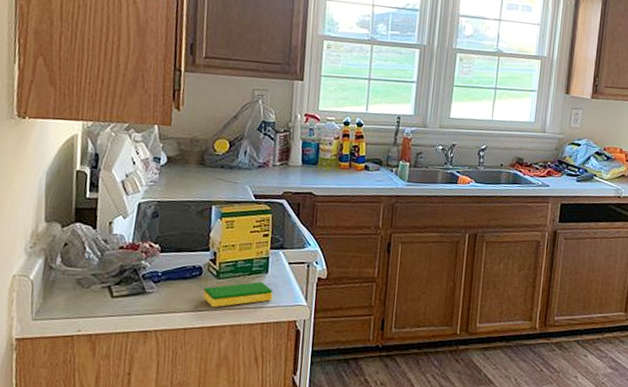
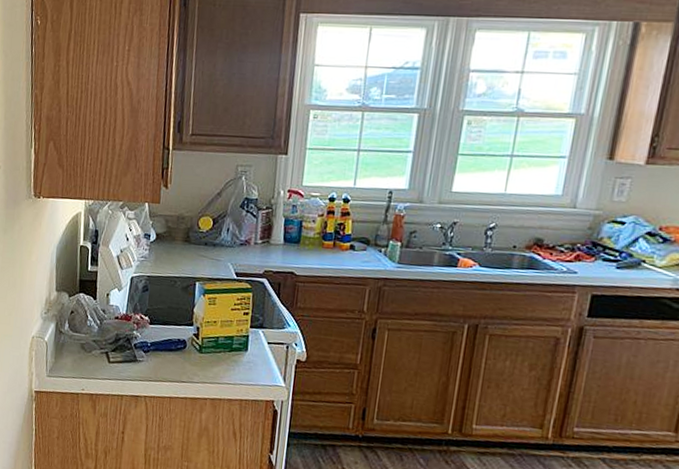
dish sponge: present [203,281,273,307] -> none [187,359,252,380]

